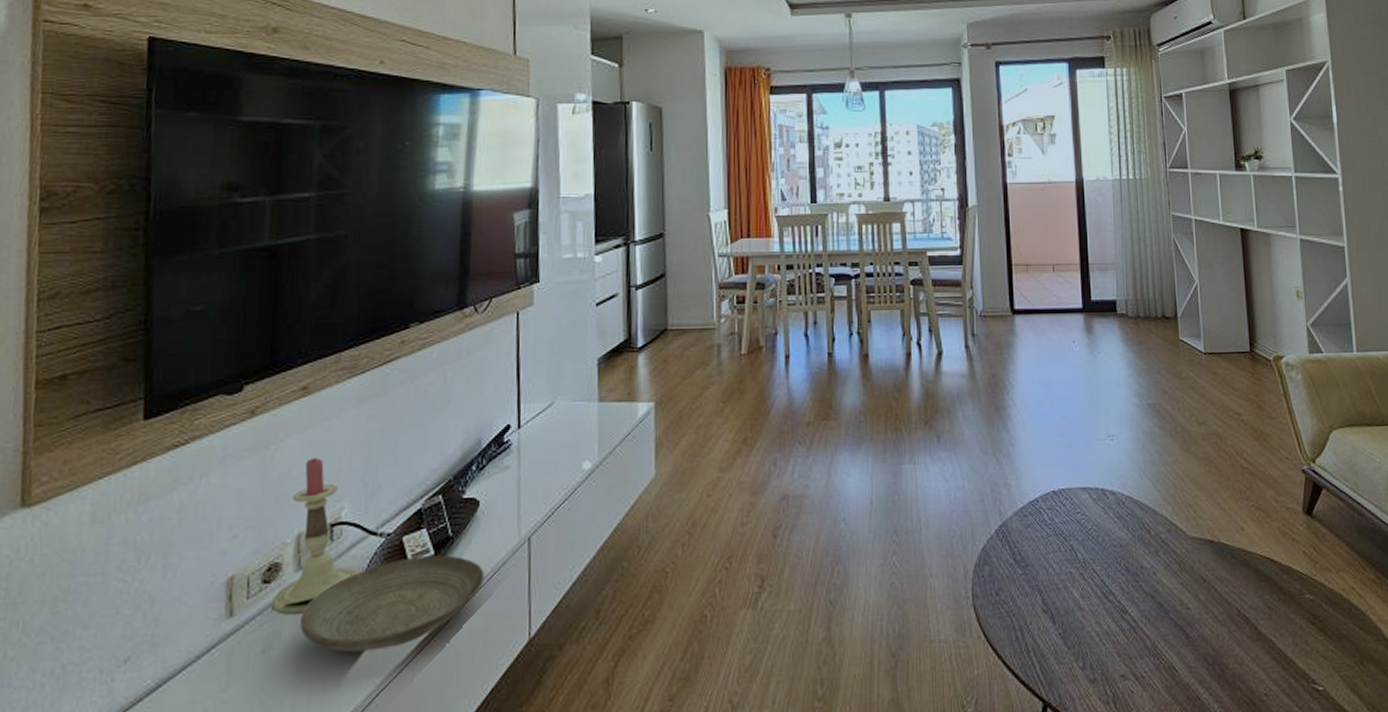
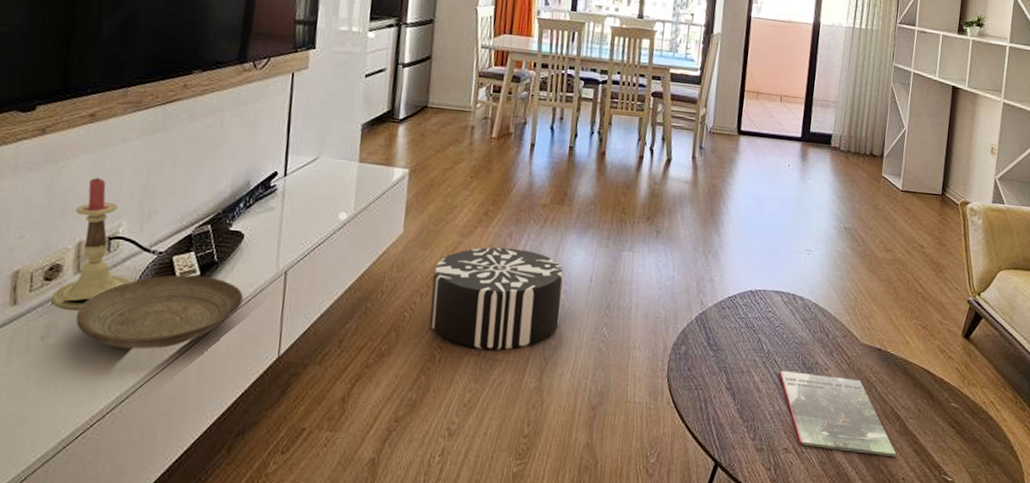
pouf: none [693,477,843,601] -> present [429,247,564,350]
magazine: none [1101,580,1253,670] -> present [779,370,896,457]

